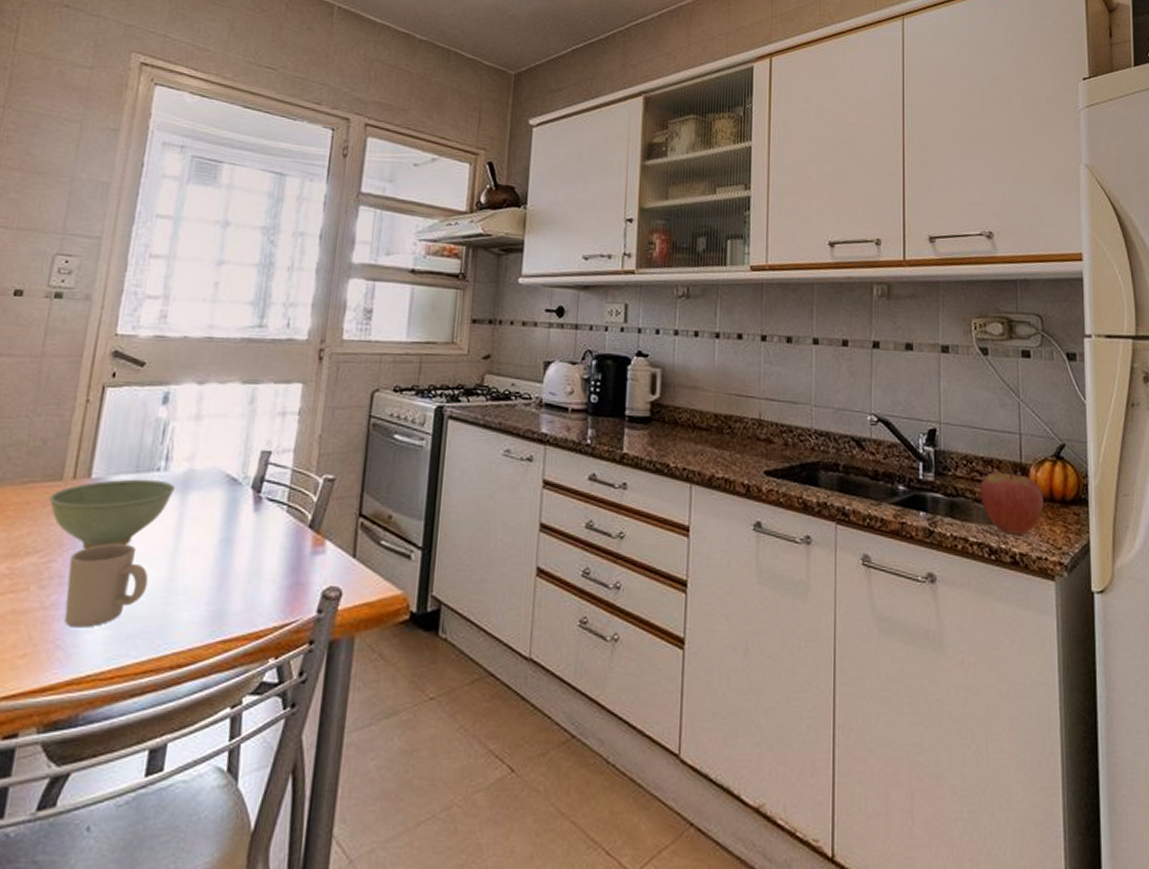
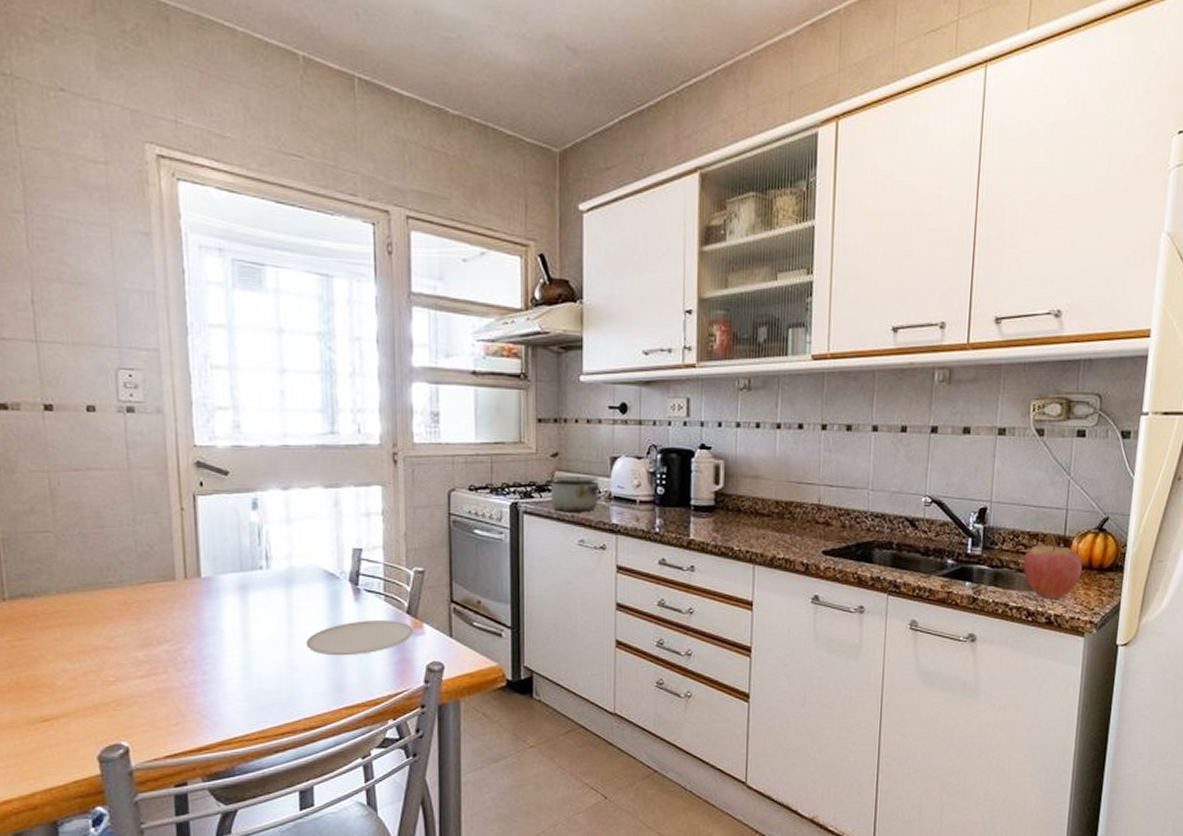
bowl: present [48,479,175,549] -> none [167,577,279,637]
mug: present [64,544,149,628] -> none [198,633,272,701]
plate: none [191,534,314,576] -> present [305,620,414,656]
saucepan: none [478,379,532,420] -> present [550,476,601,513]

